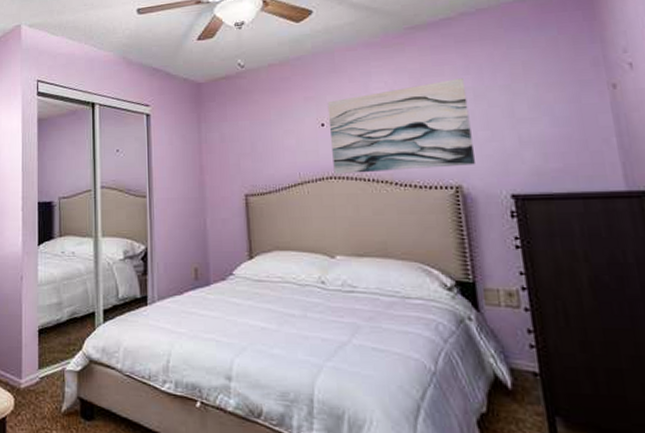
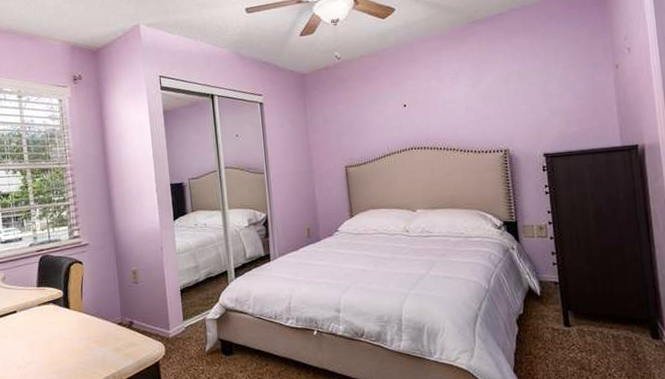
wall art: present [327,78,475,174] -> none [408,64,518,145]

